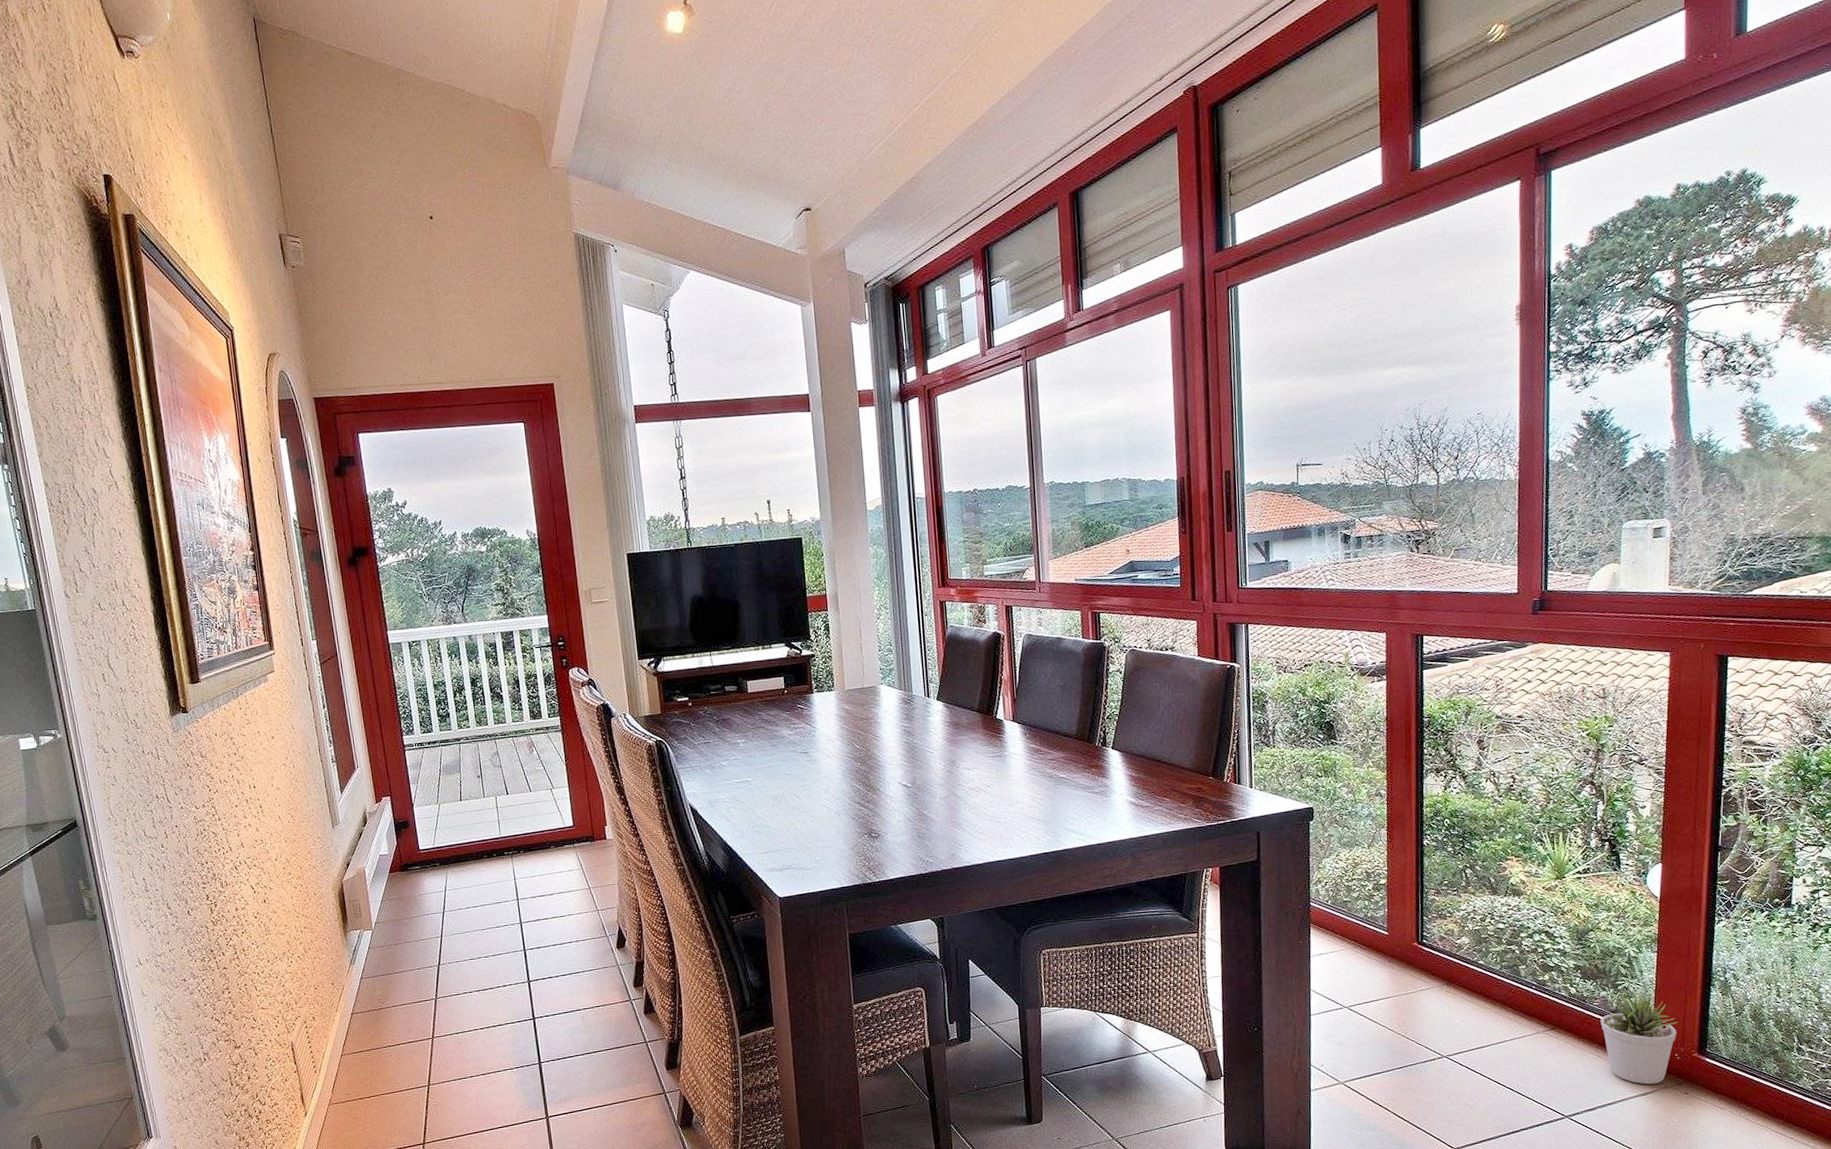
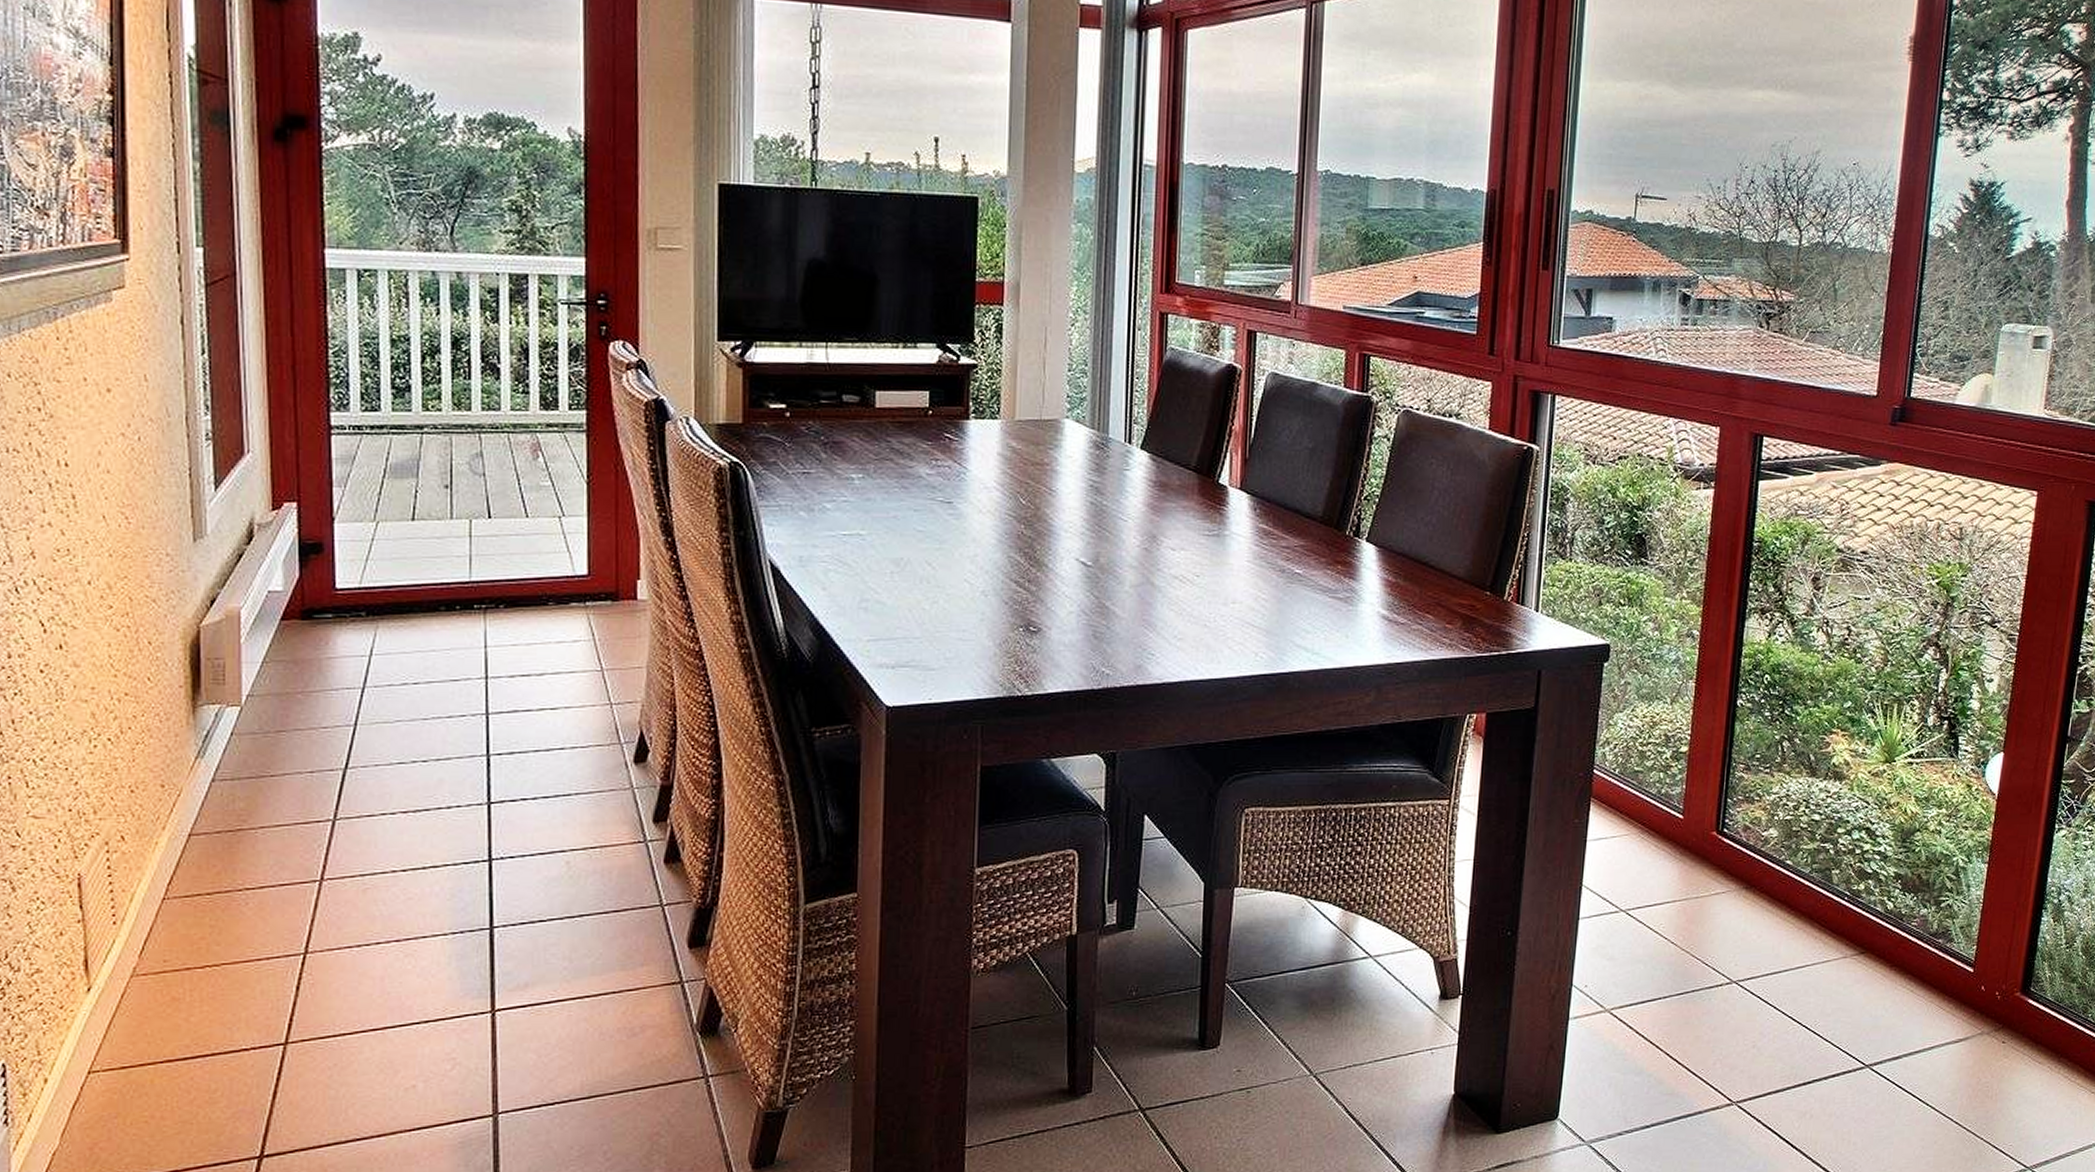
potted plant: present [1600,993,1678,1085] -> none [1917,913,2003,1029]

